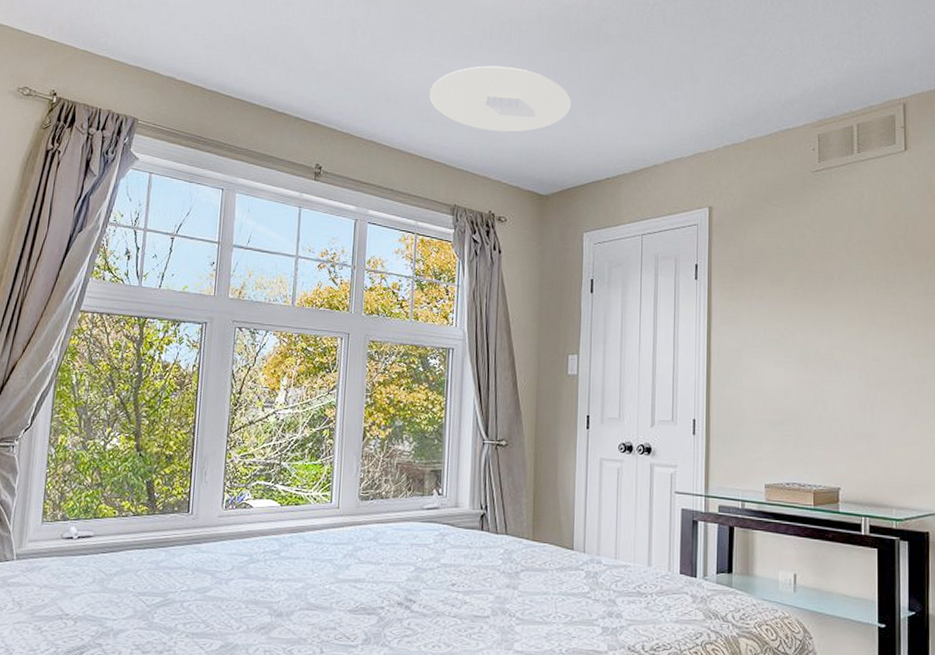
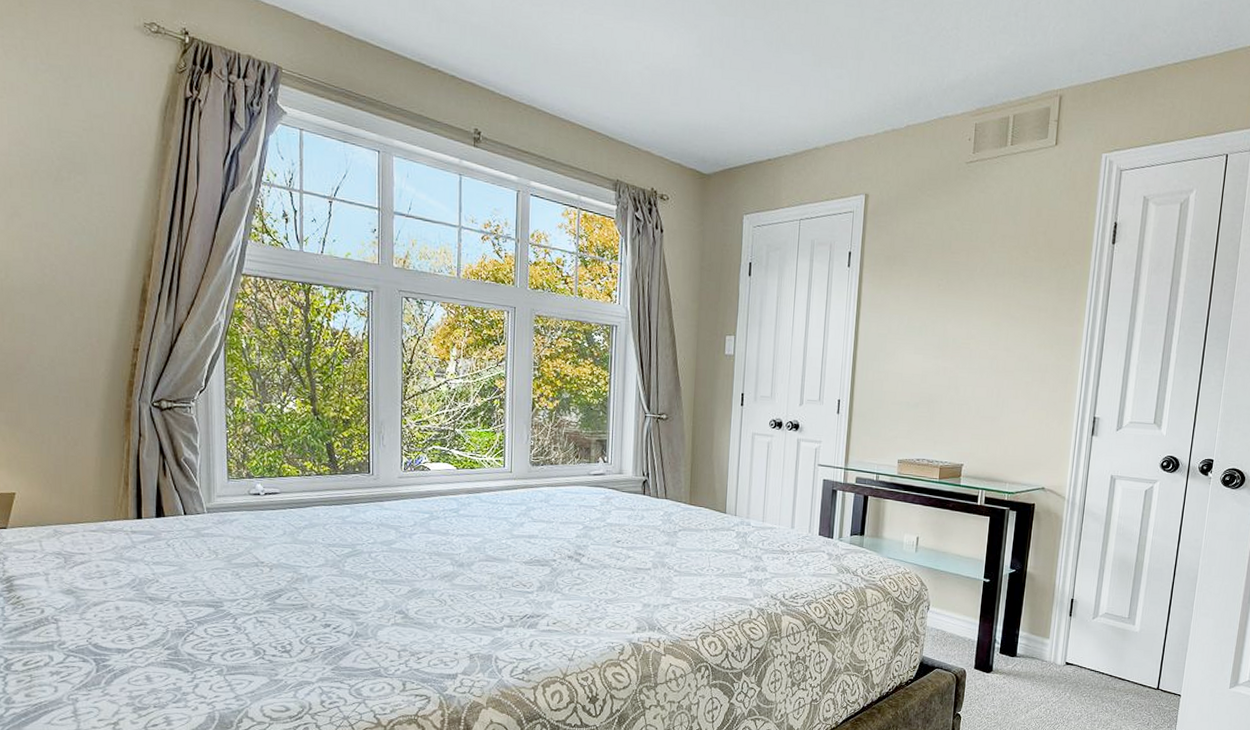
ceiling light: present [430,65,571,132] -> none [590,28,735,105]

